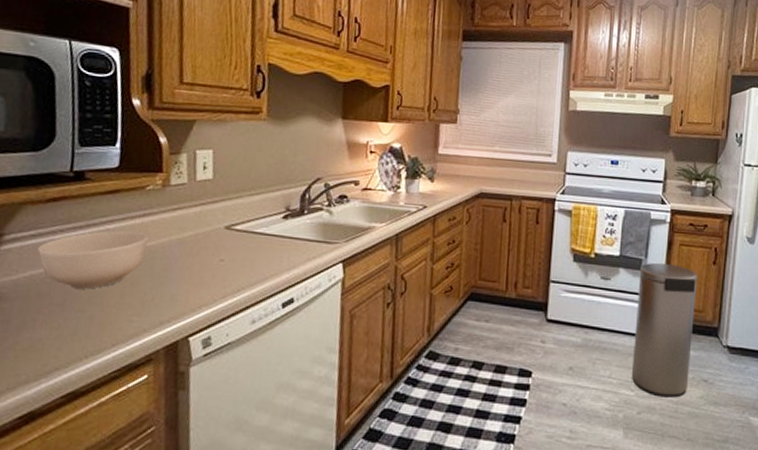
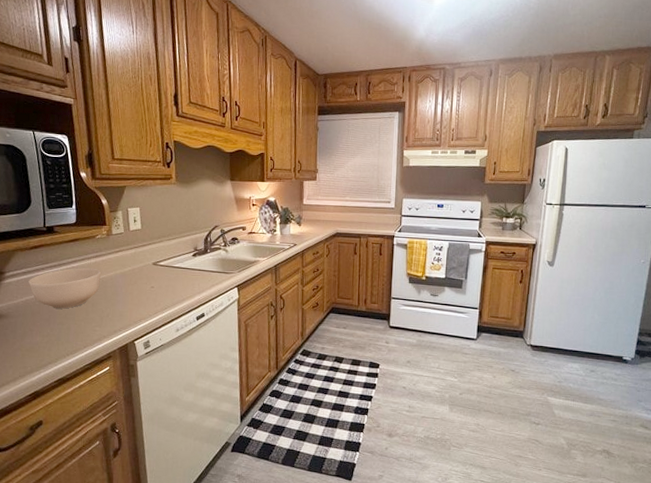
pedal bin: present [631,262,697,398] -> none [455,282,507,383]

